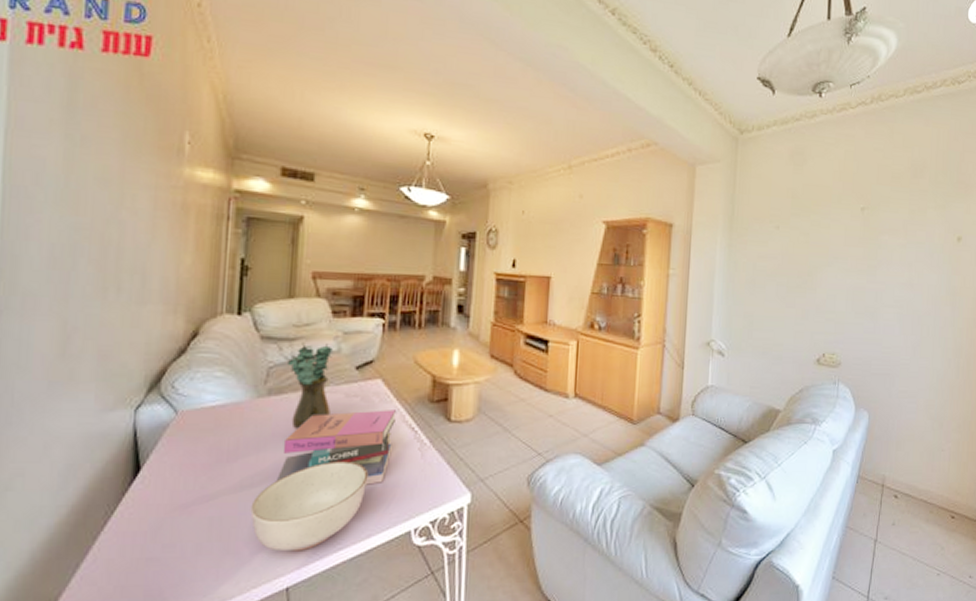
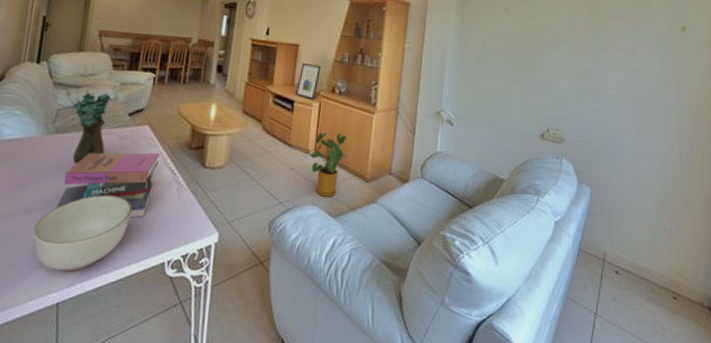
picture frame: none [550,298,577,337] -> present [296,63,321,99]
house plant: none [569,372,612,443] -> present [310,132,348,197]

